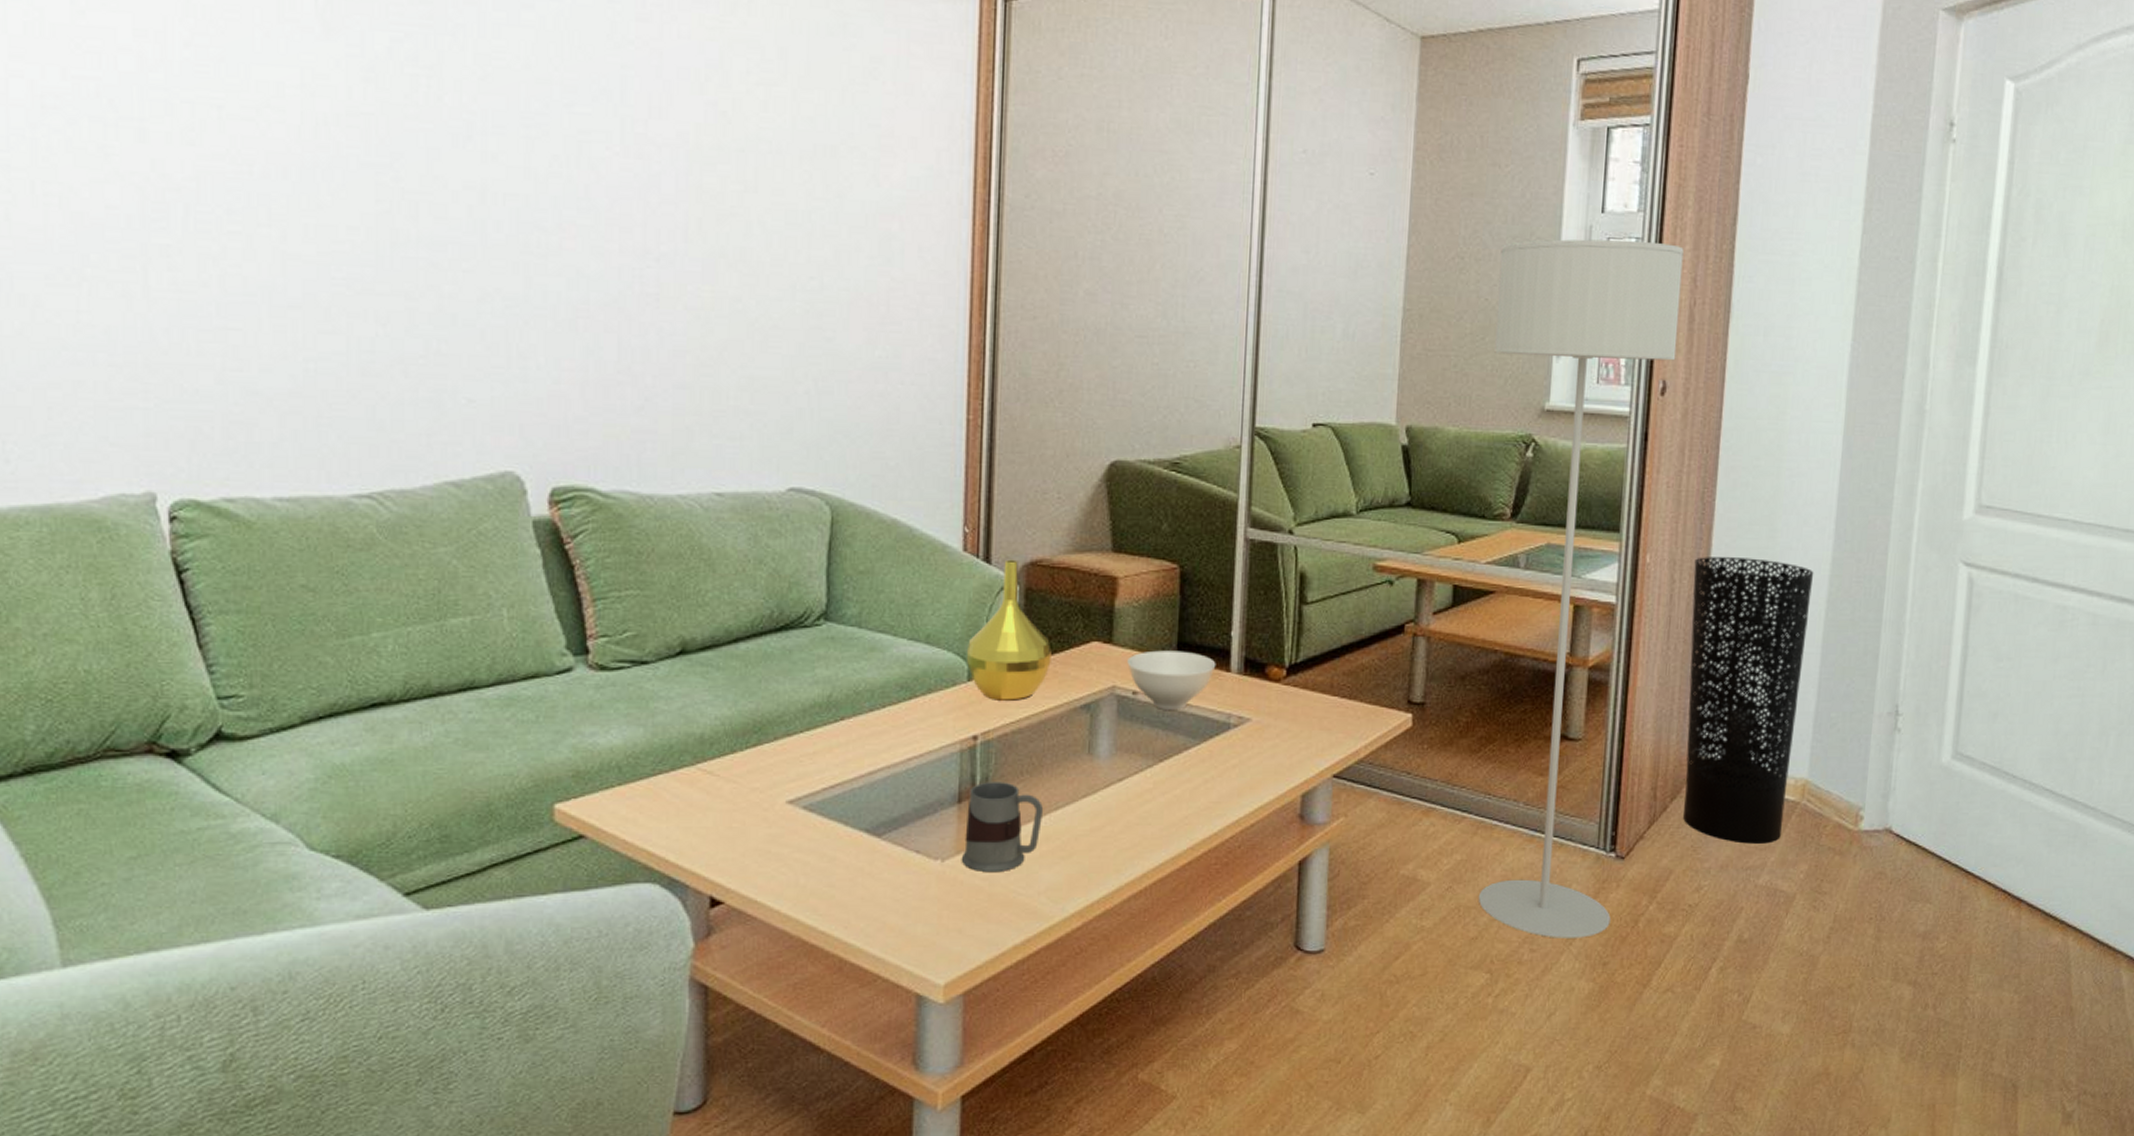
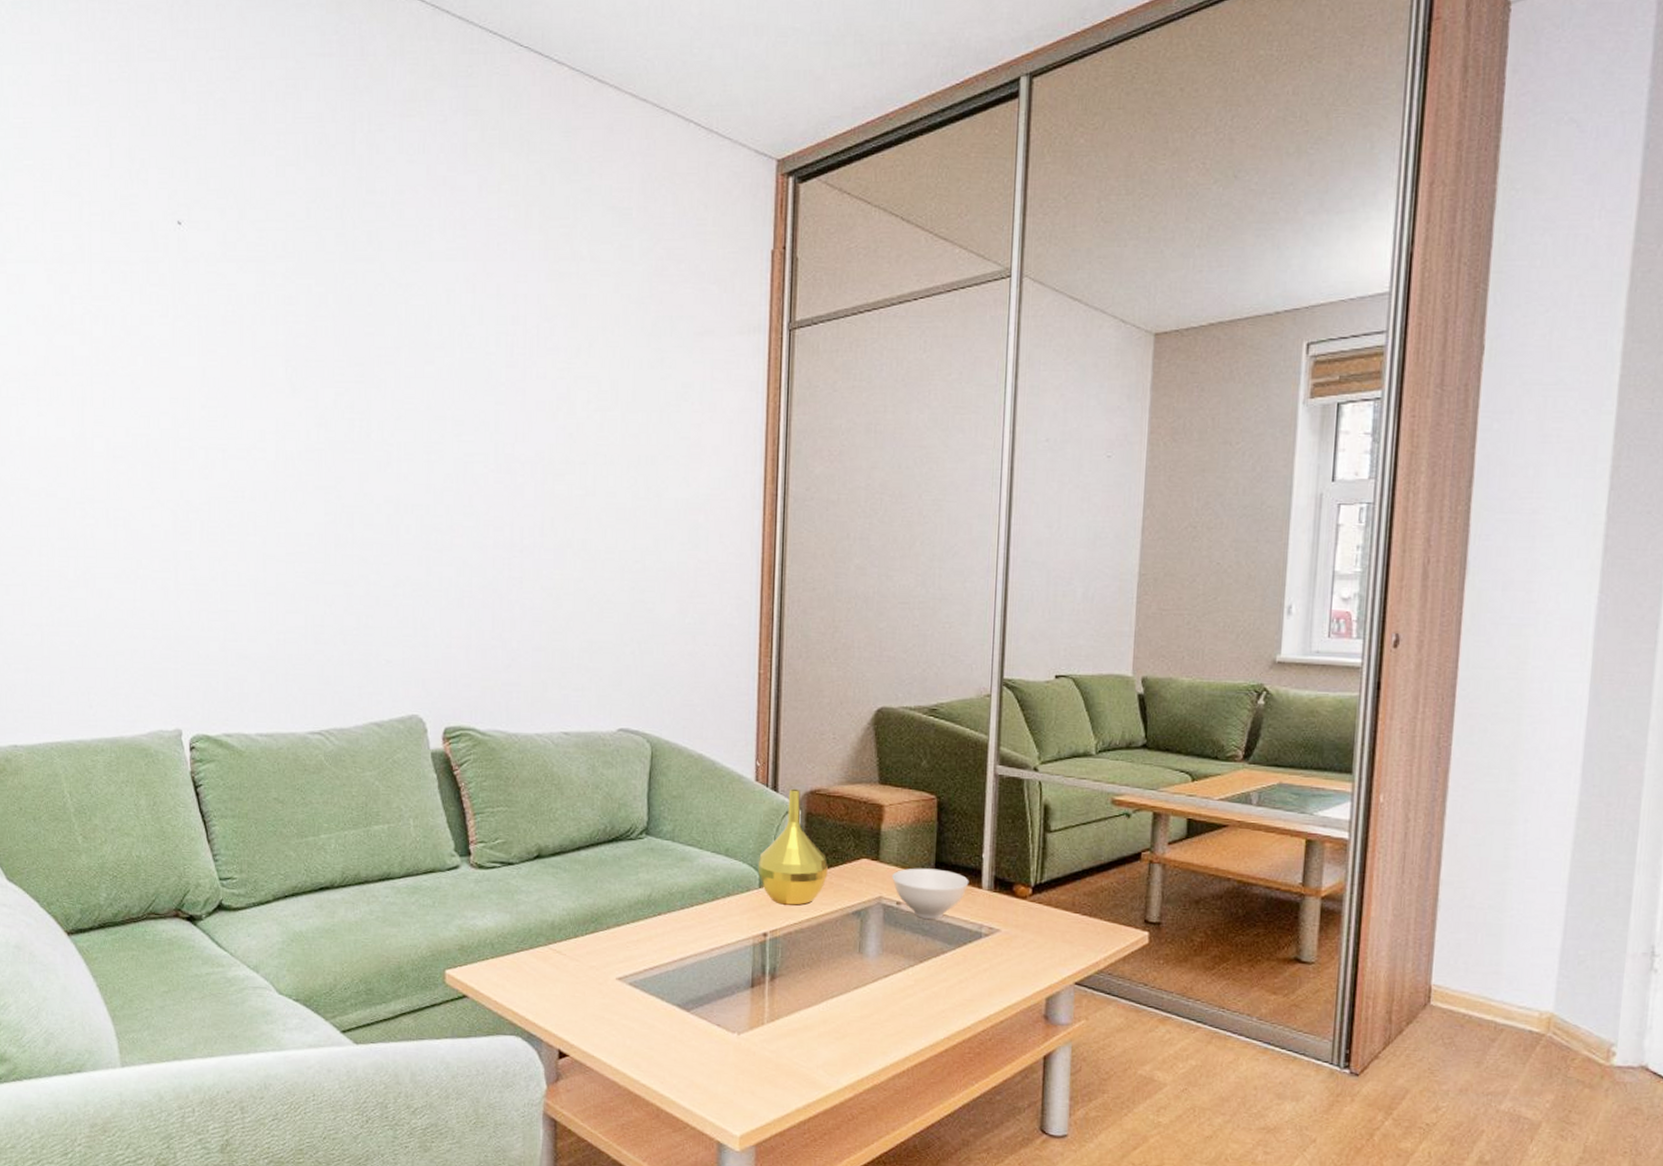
mug: present [961,782,1044,871] -> none [753,971,822,1046]
floor lamp: present [1478,239,1684,938] -> none [1212,505,1417,1146]
umbrella stand: present [1683,557,1814,844] -> none [1420,798,1559,1072]

